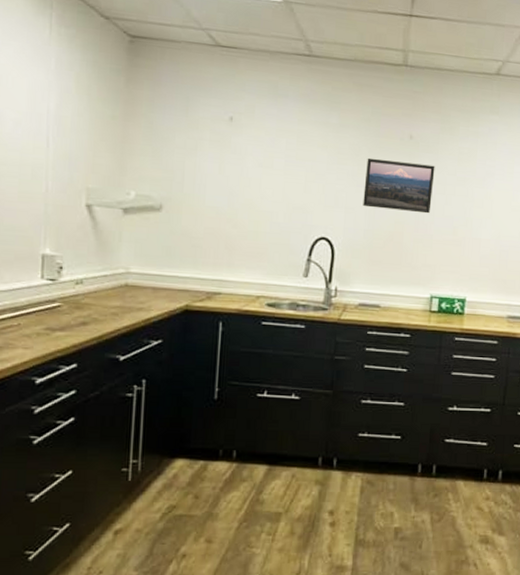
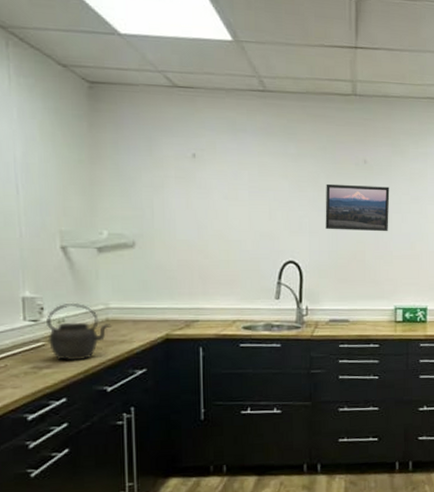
kettle: none [63,264,130,326] -> present [47,302,112,361]

